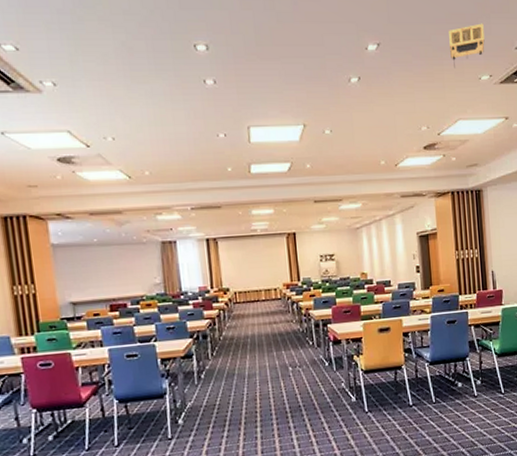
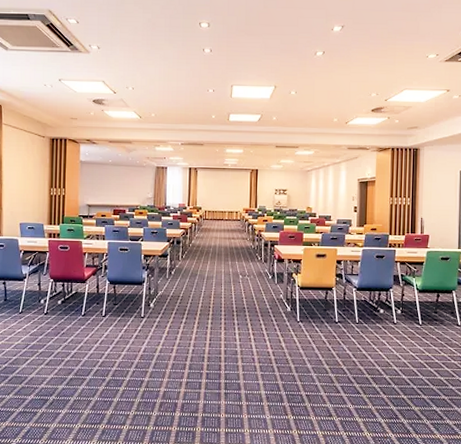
projector: present [449,23,485,69] -> none [403,12,435,48]

